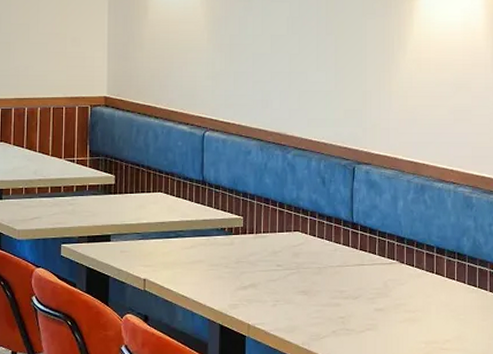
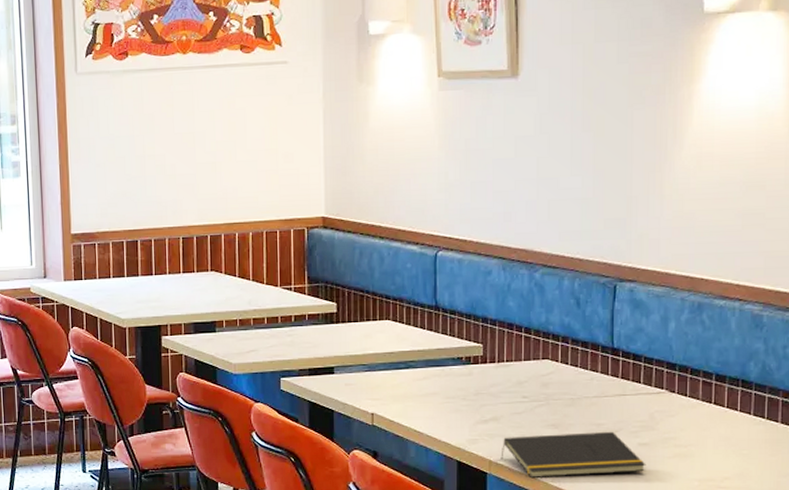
notepad: none [258,297,382,340] -> present [500,431,646,477]

